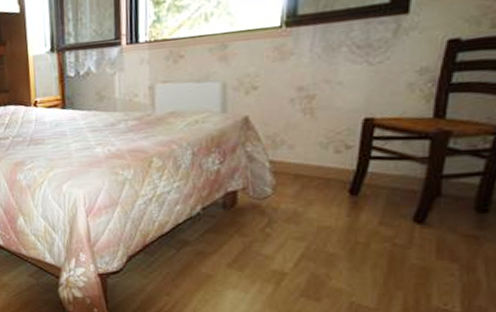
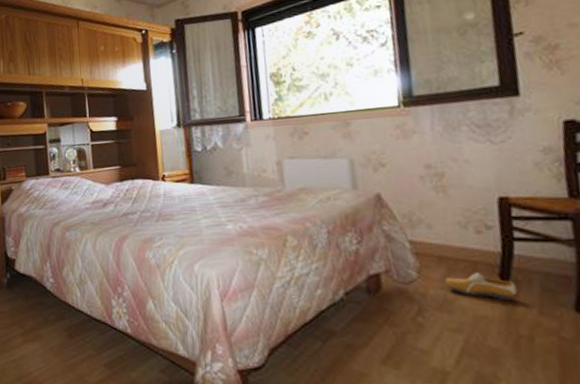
shoe: none [297,188,363,213] -> present [445,271,517,301]

